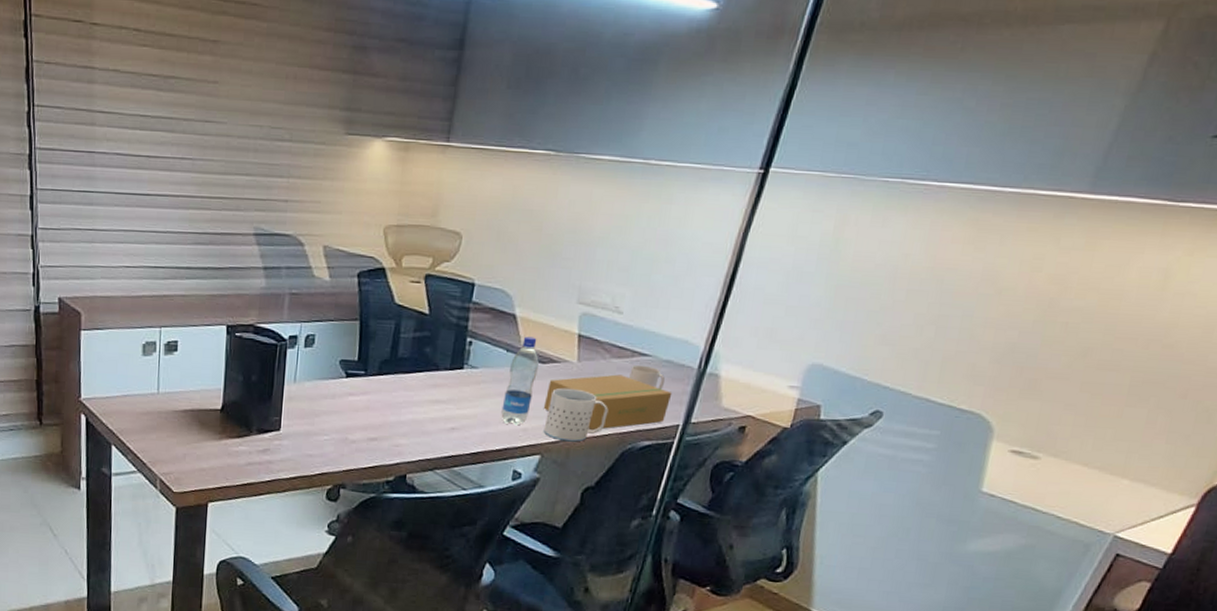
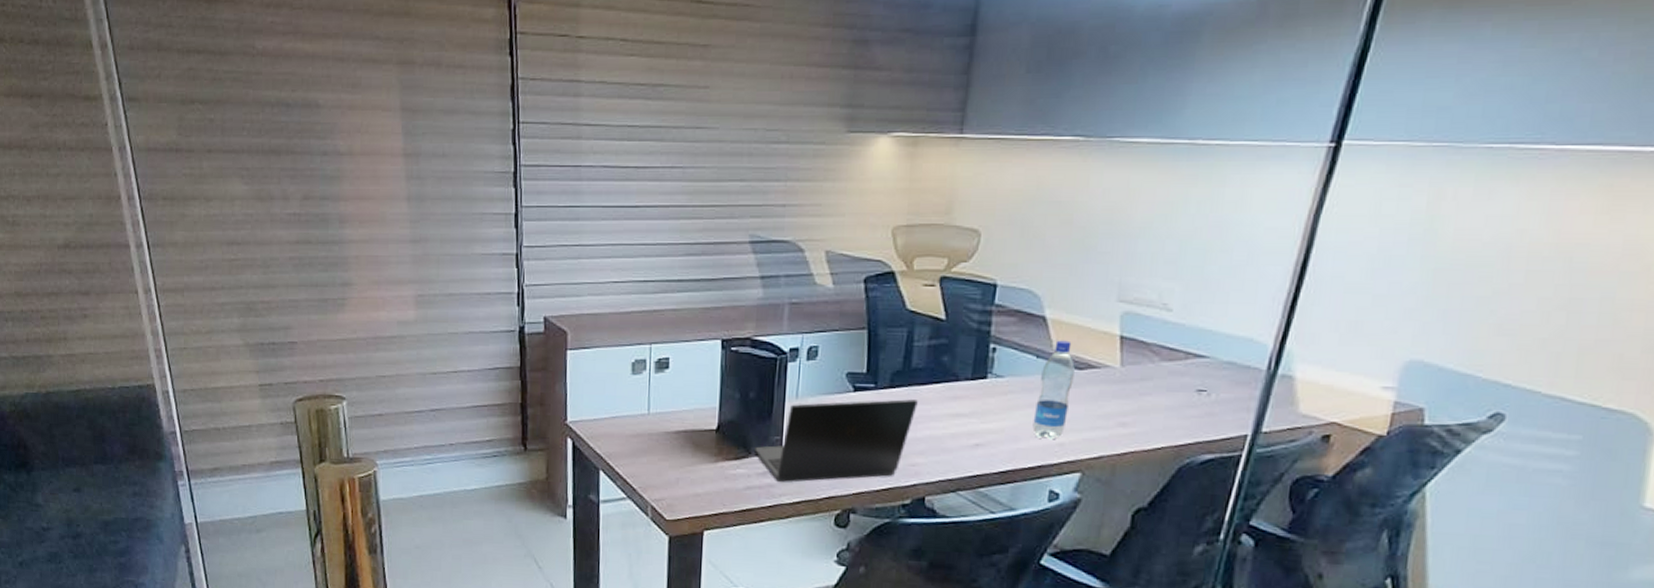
laptop: none [255,385,403,459] -> present [755,399,918,482]
box: present [543,374,672,430] -> none [1082,379,1237,443]
mug: present [543,388,608,442] -> none [1083,396,1160,457]
mug: present [629,365,665,390] -> none [1184,368,1227,395]

